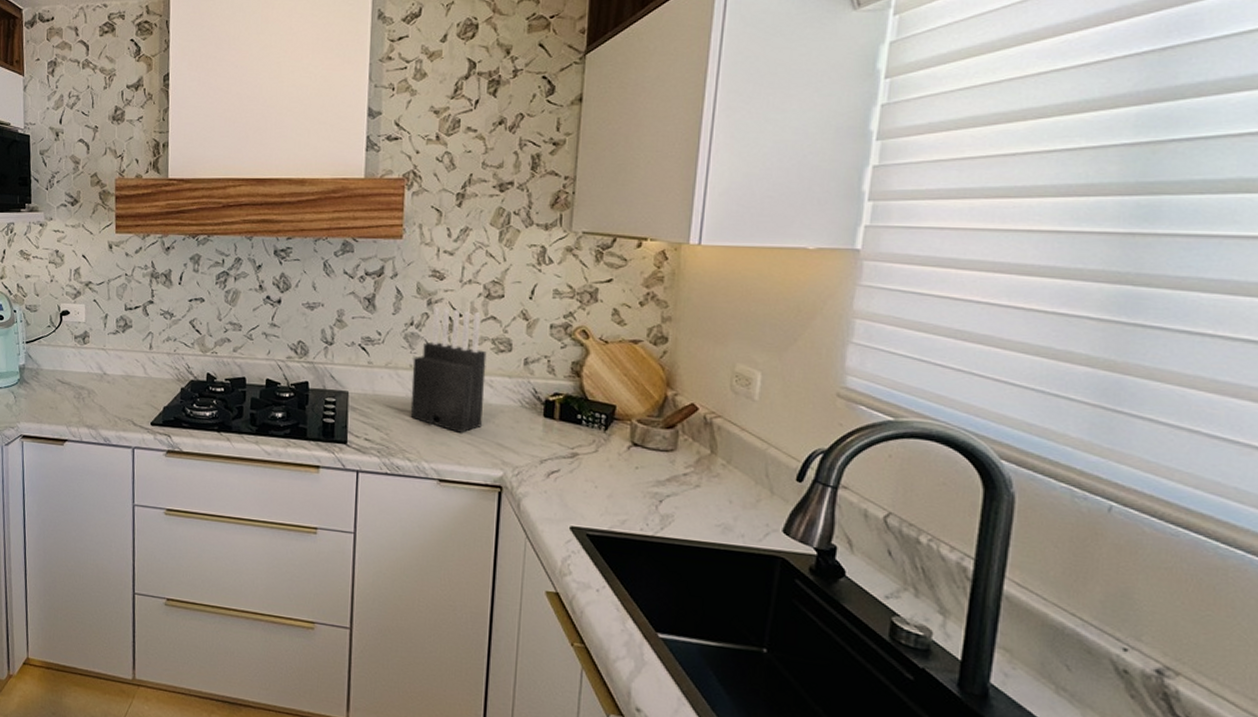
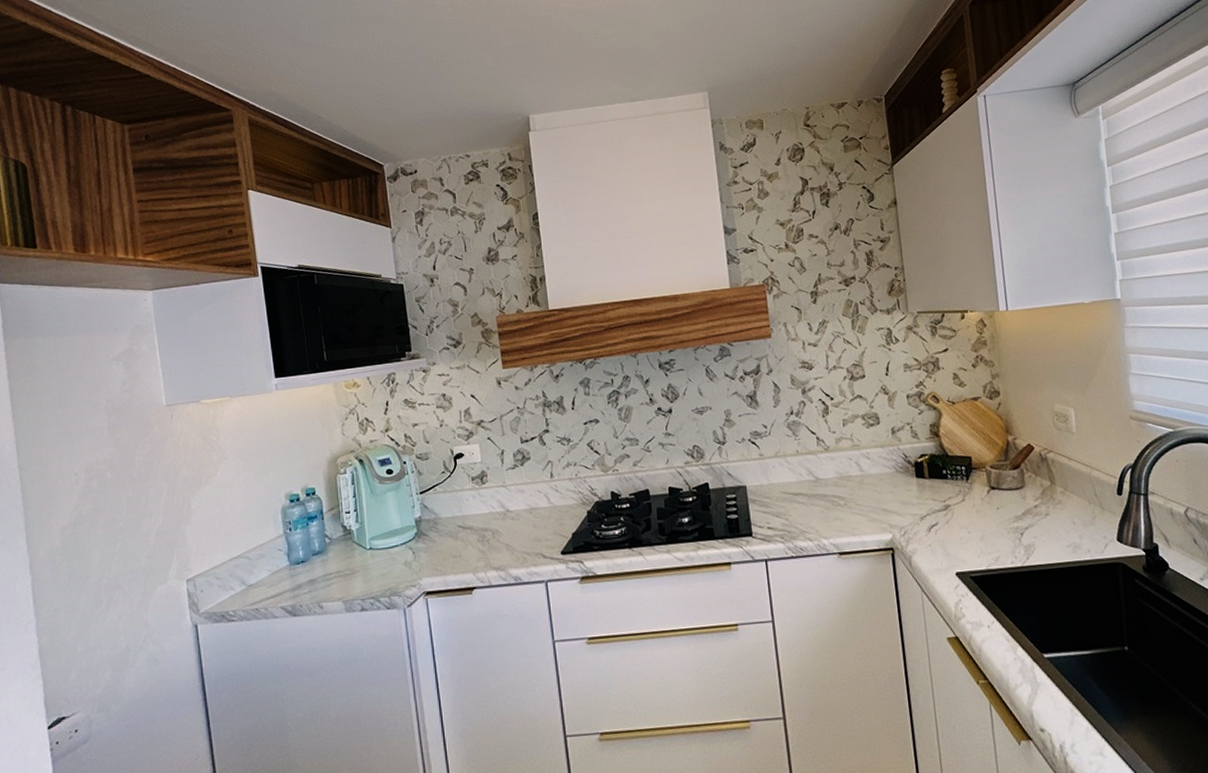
knife block: present [410,306,487,433] -> none [798,393,867,506]

